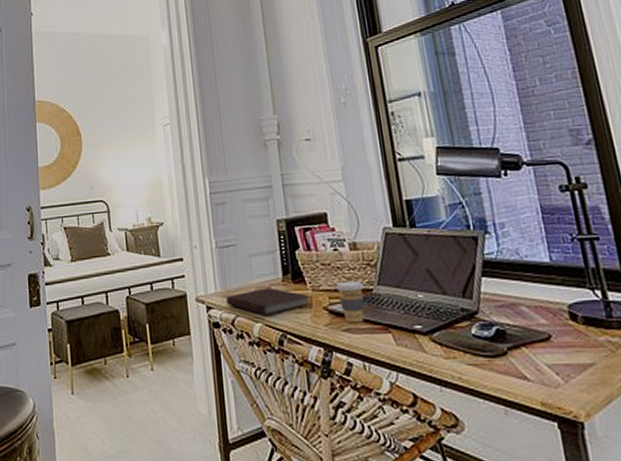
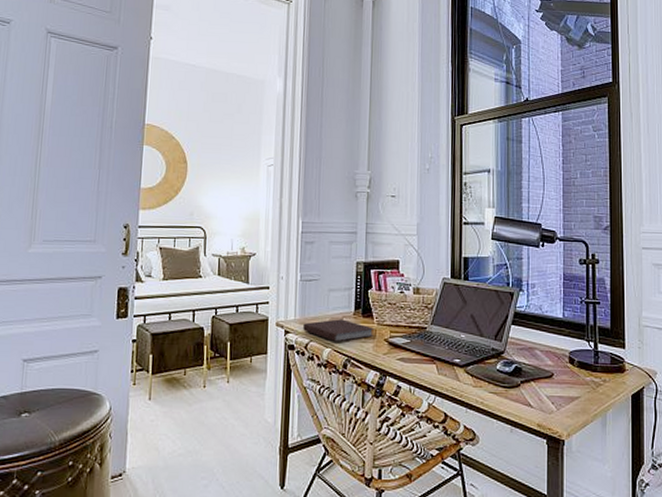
coffee cup: present [335,280,365,323] -> none [397,319,420,354]

